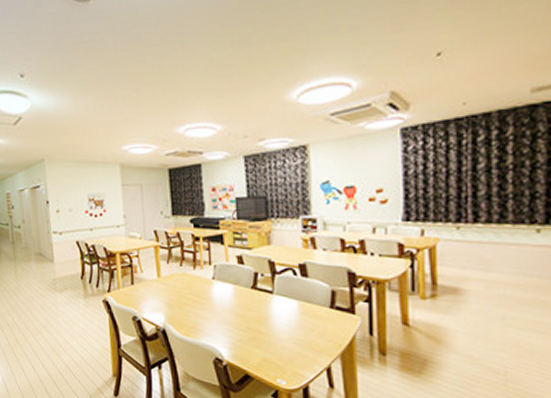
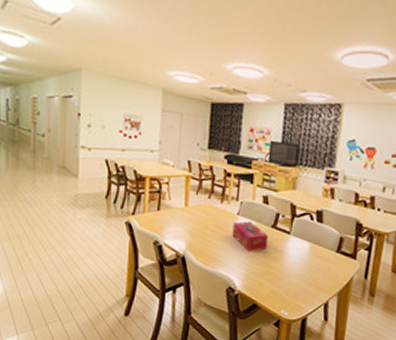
tissue box: none [209,285,250,318] -> present [232,221,268,252]

